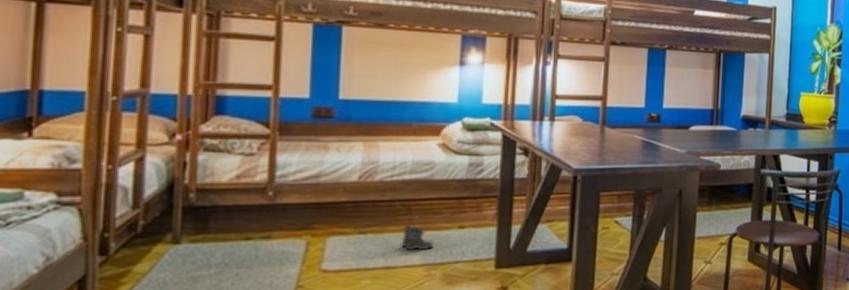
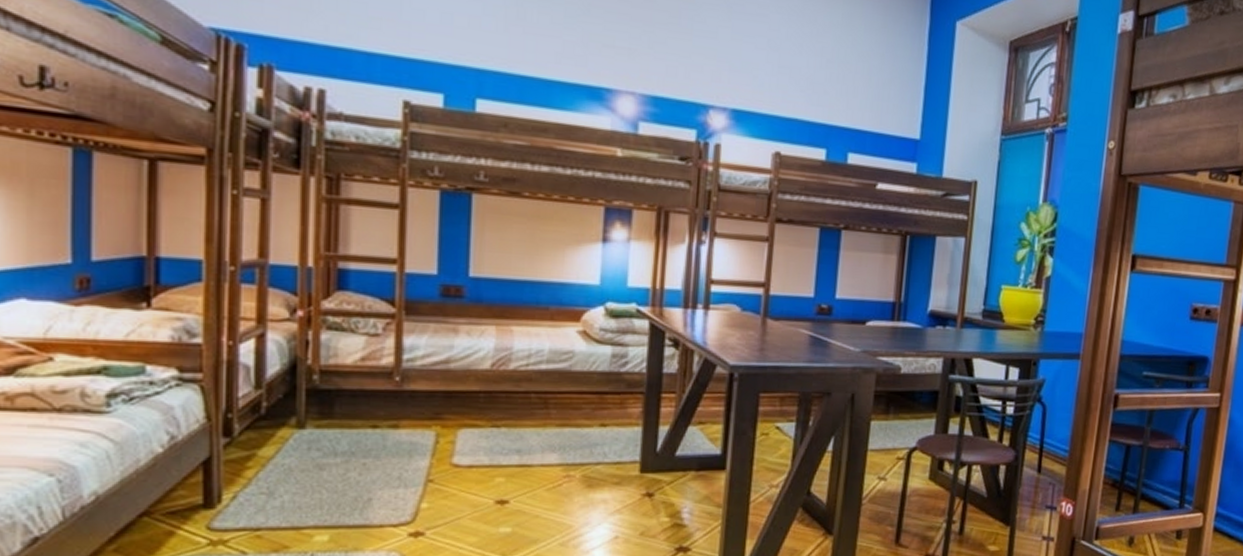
boots: present [401,225,435,251] -> none [537,420,574,449]

